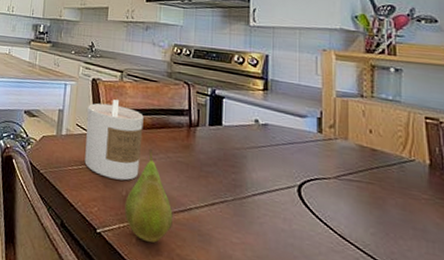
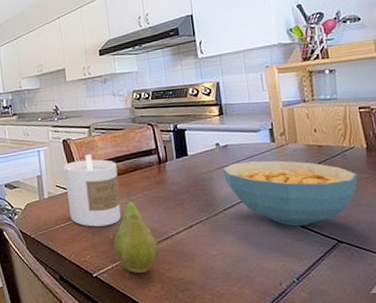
cereal bowl: none [258,145,415,237] -> present [222,160,358,226]

